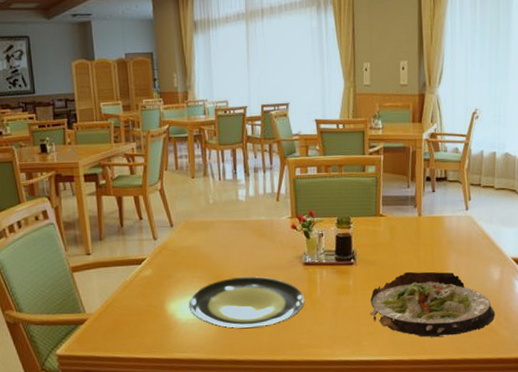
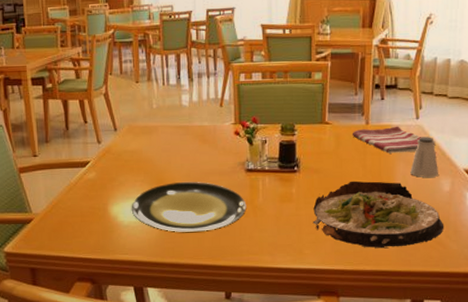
dish towel: none [405,217,485,244] -> present [352,126,436,154]
saltshaker: none [462,227,488,267] -> present [410,137,438,177]

